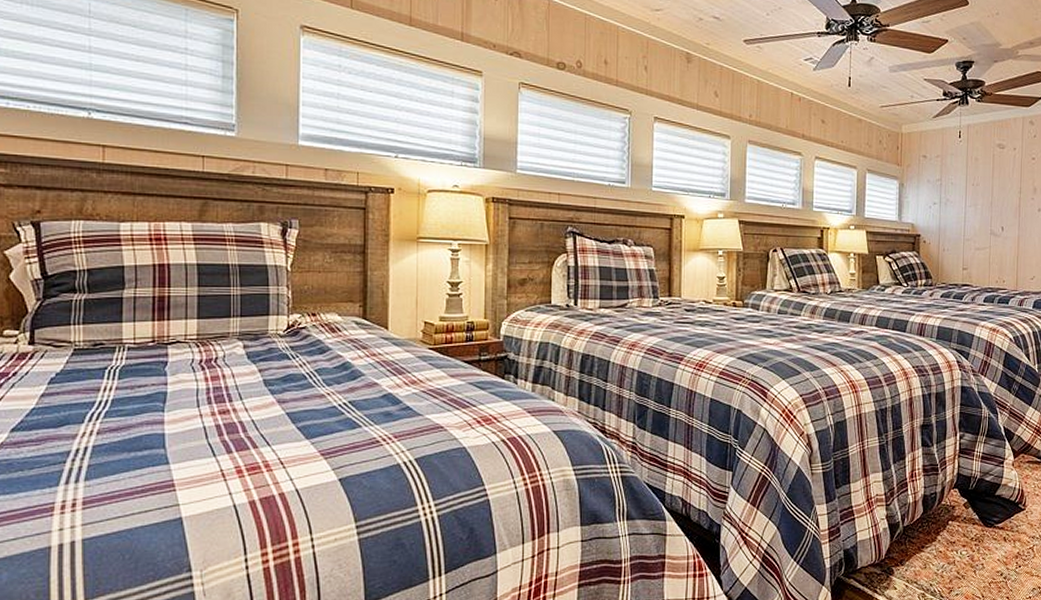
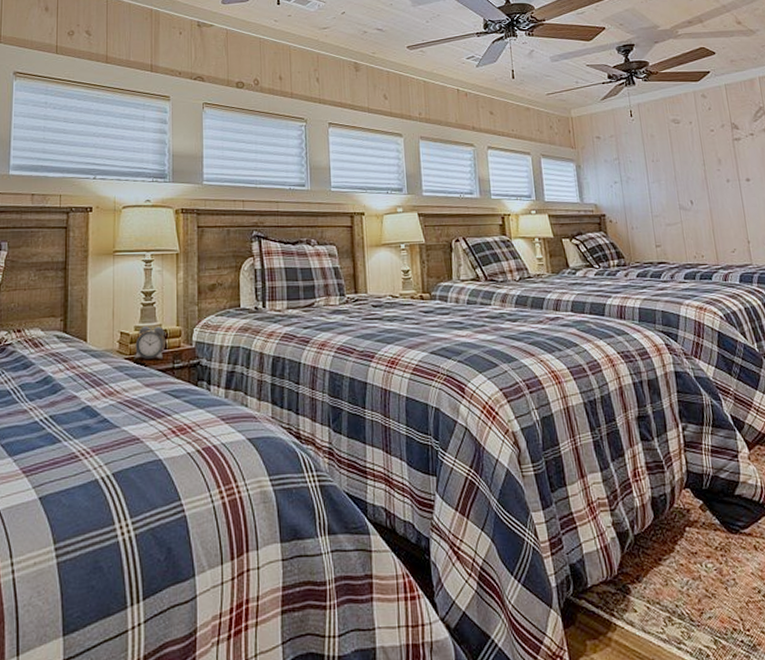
alarm clock: none [438,317,473,351] -> present [134,326,167,360]

